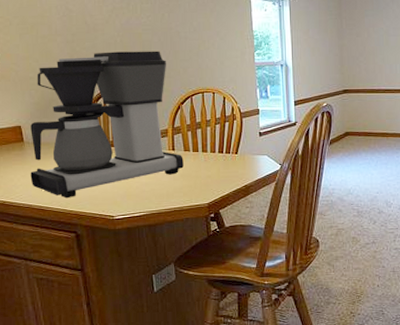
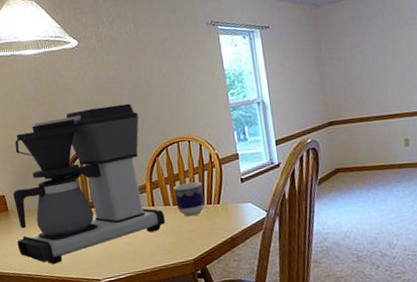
cup: none [195,132,223,162] -> present [173,182,205,216]

